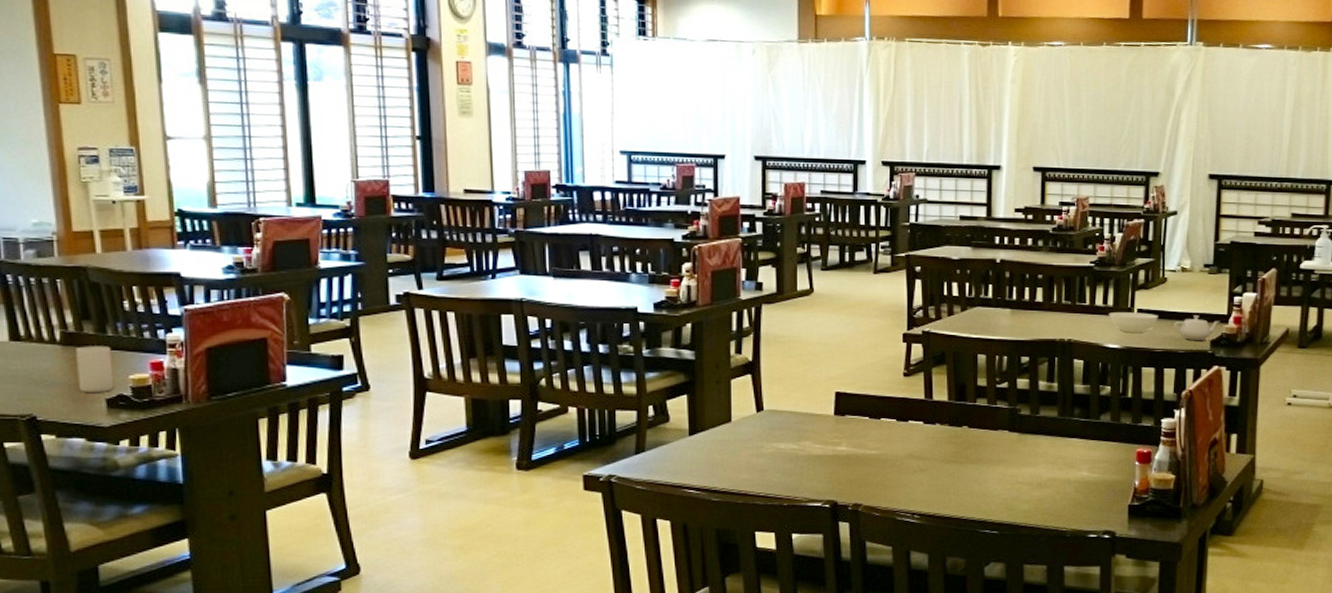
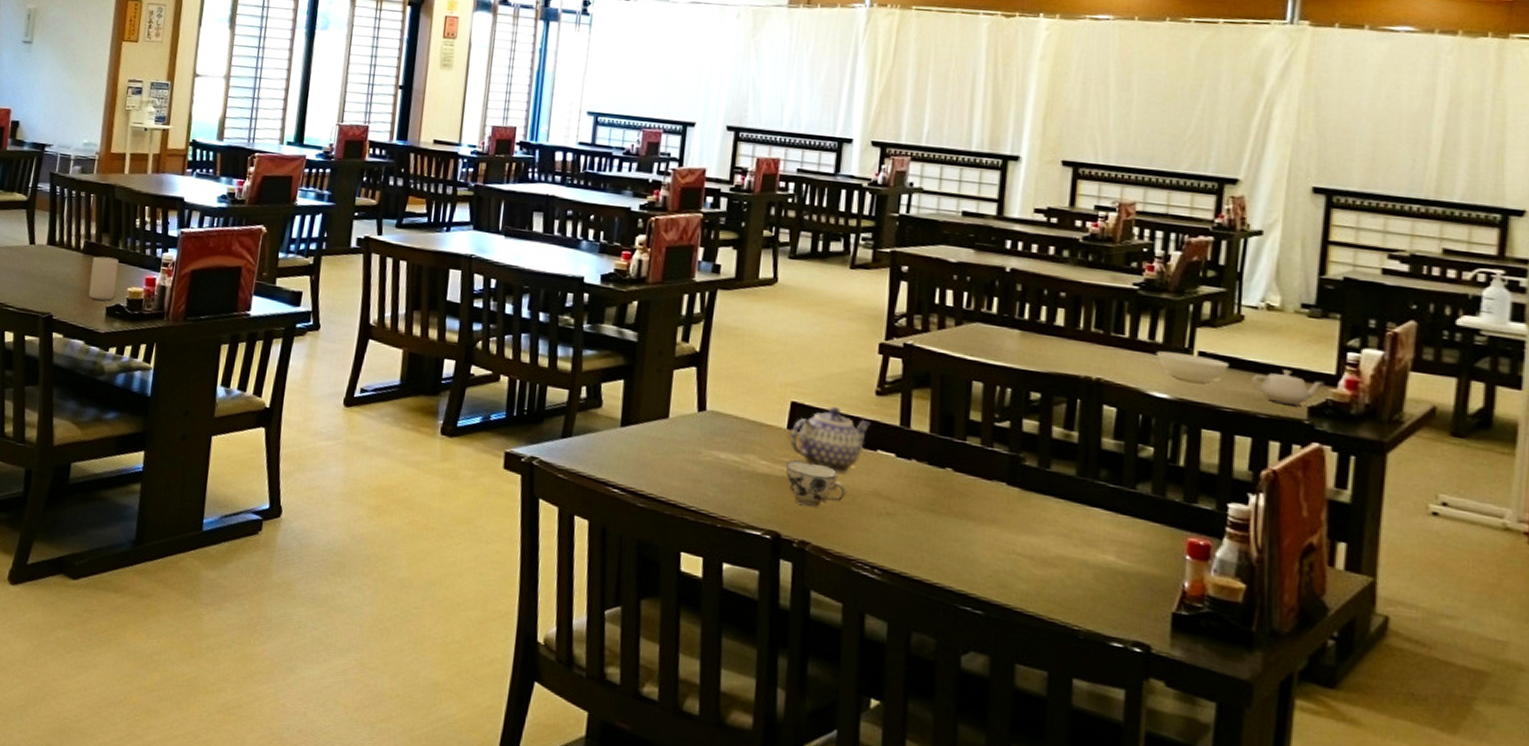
teacup: none [836,439,887,476] -> present [785,460,847,508]
teapot: none [837,391,903,444] -> present [789,406,872,473]

